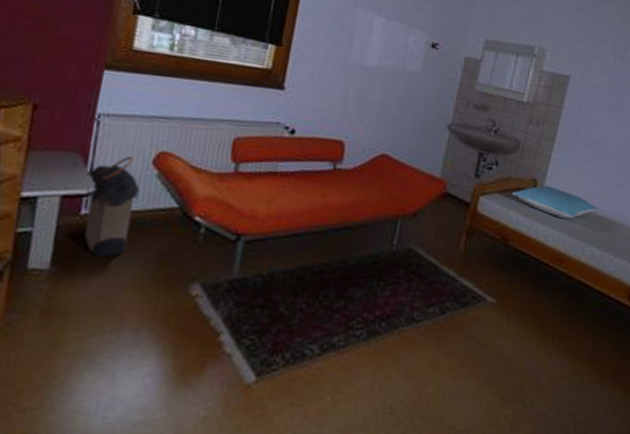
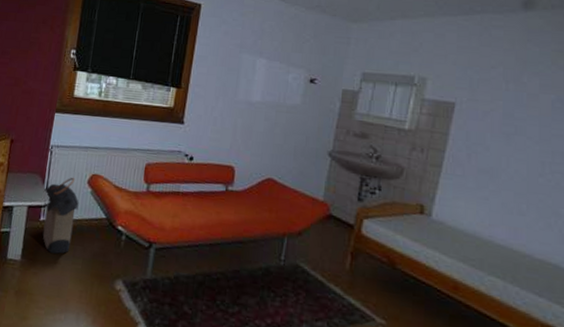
pillow: present [512,185,598,219] -> none [398,211,498,246]

